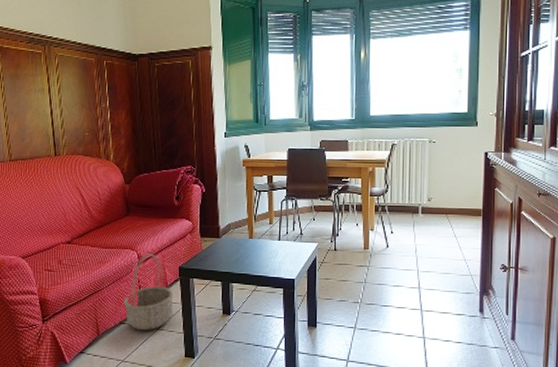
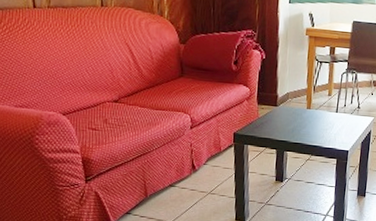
basket: present [123,254,174,331] -> none [174,118,227,195]

